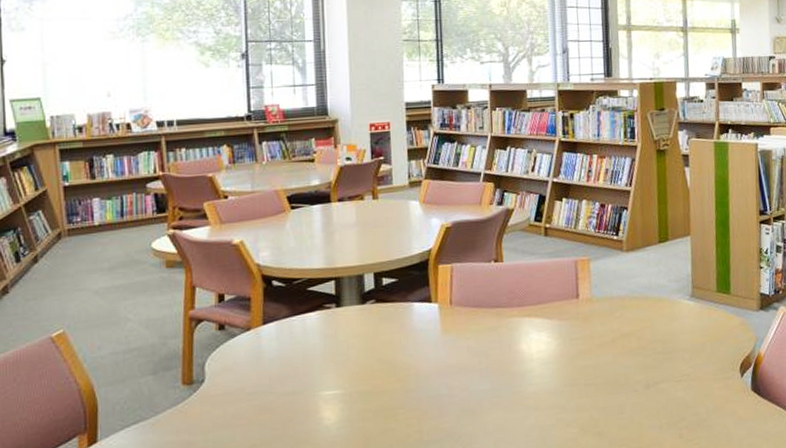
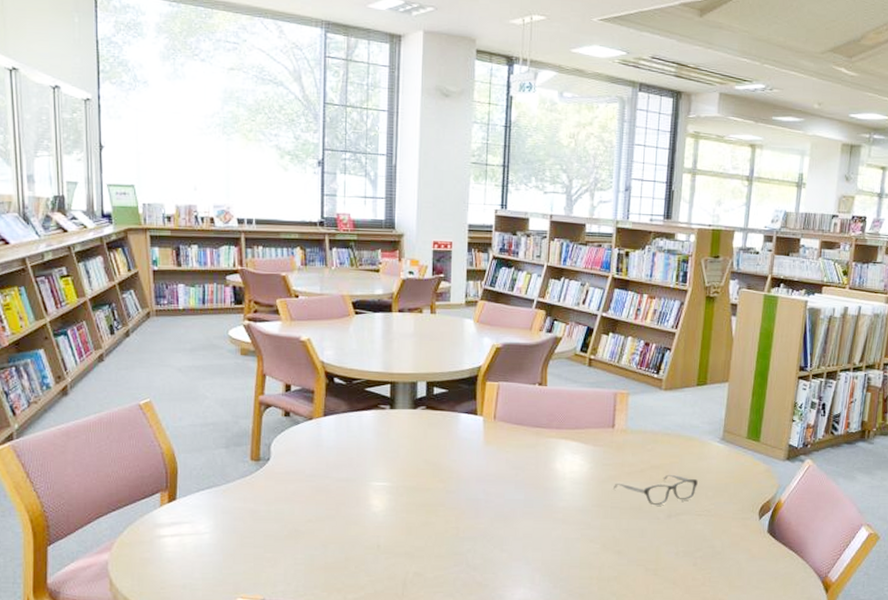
eyeglasses: none [585,340,673,377] -> present [614,474,698,506]

